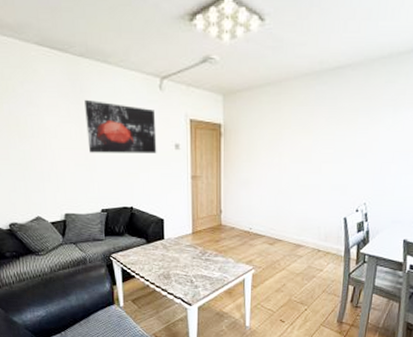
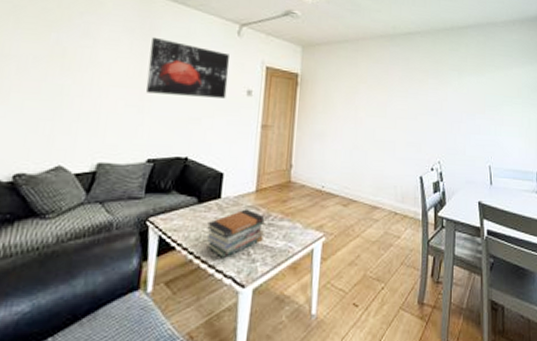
book stack: none [157,247,202,284] -> present [207,209,265,258]

